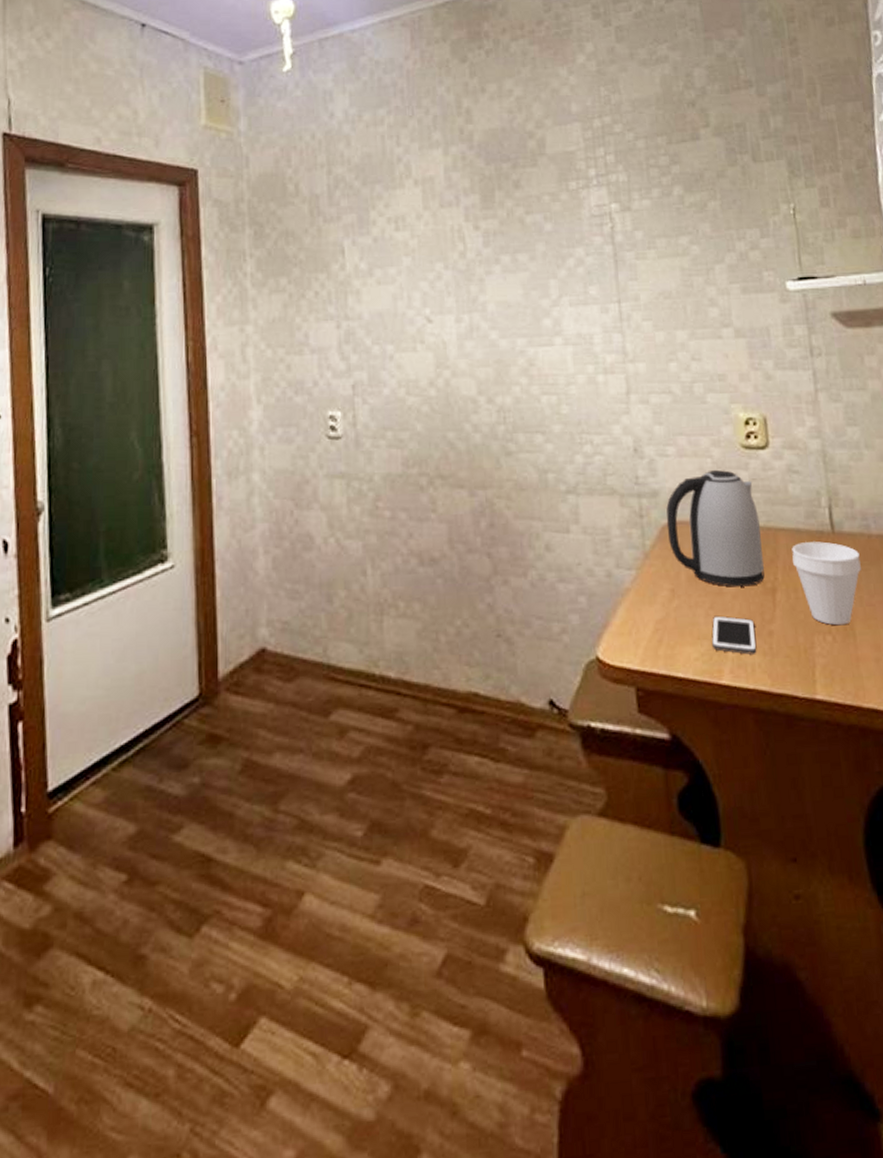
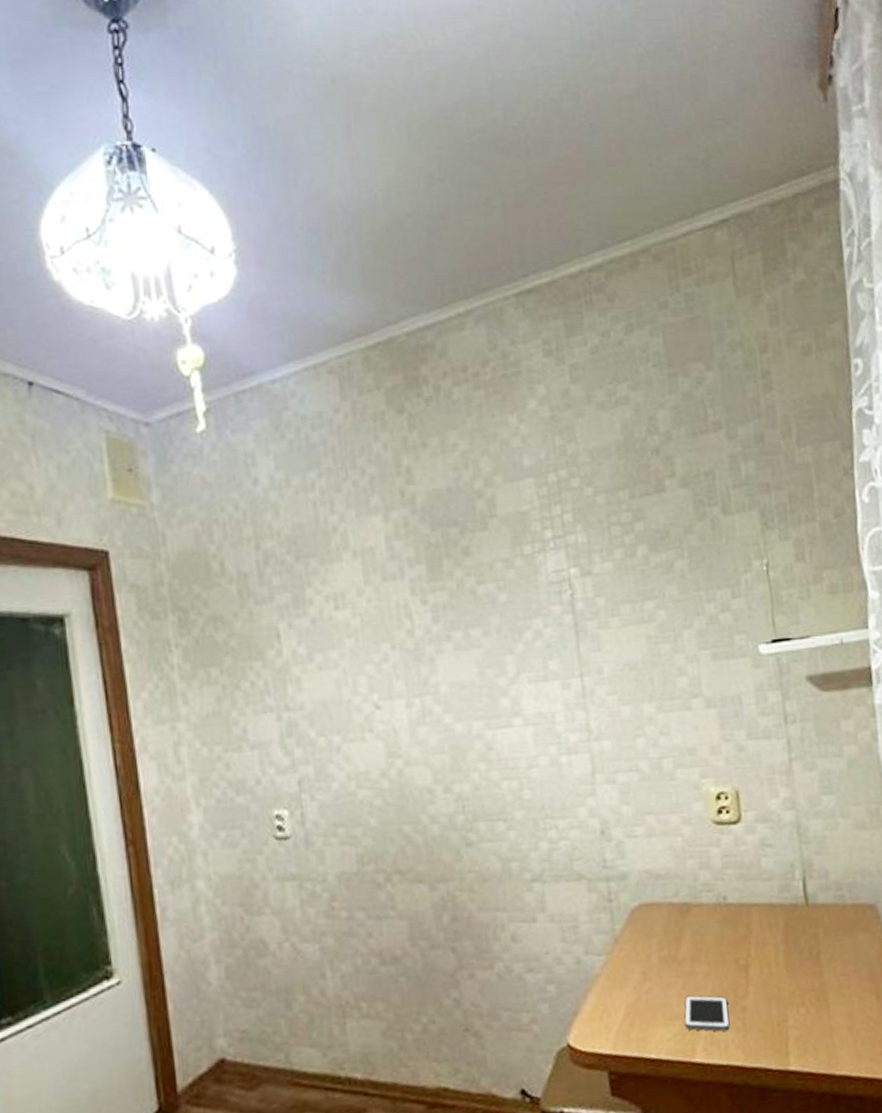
kettle: present [666,469,765,587] -> none [636,847,738,966]
cup: present [792,541,861,626] -> none [765,914,835,997]

